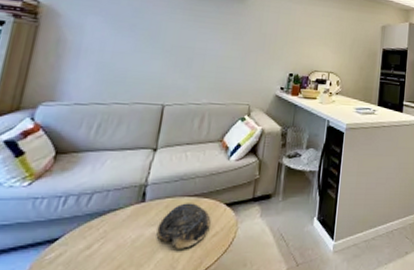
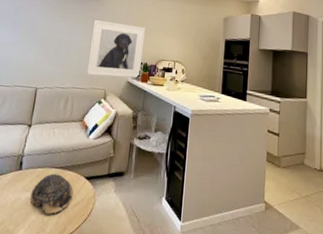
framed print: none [226,26,296,91] -> present [86,20,145,78]

